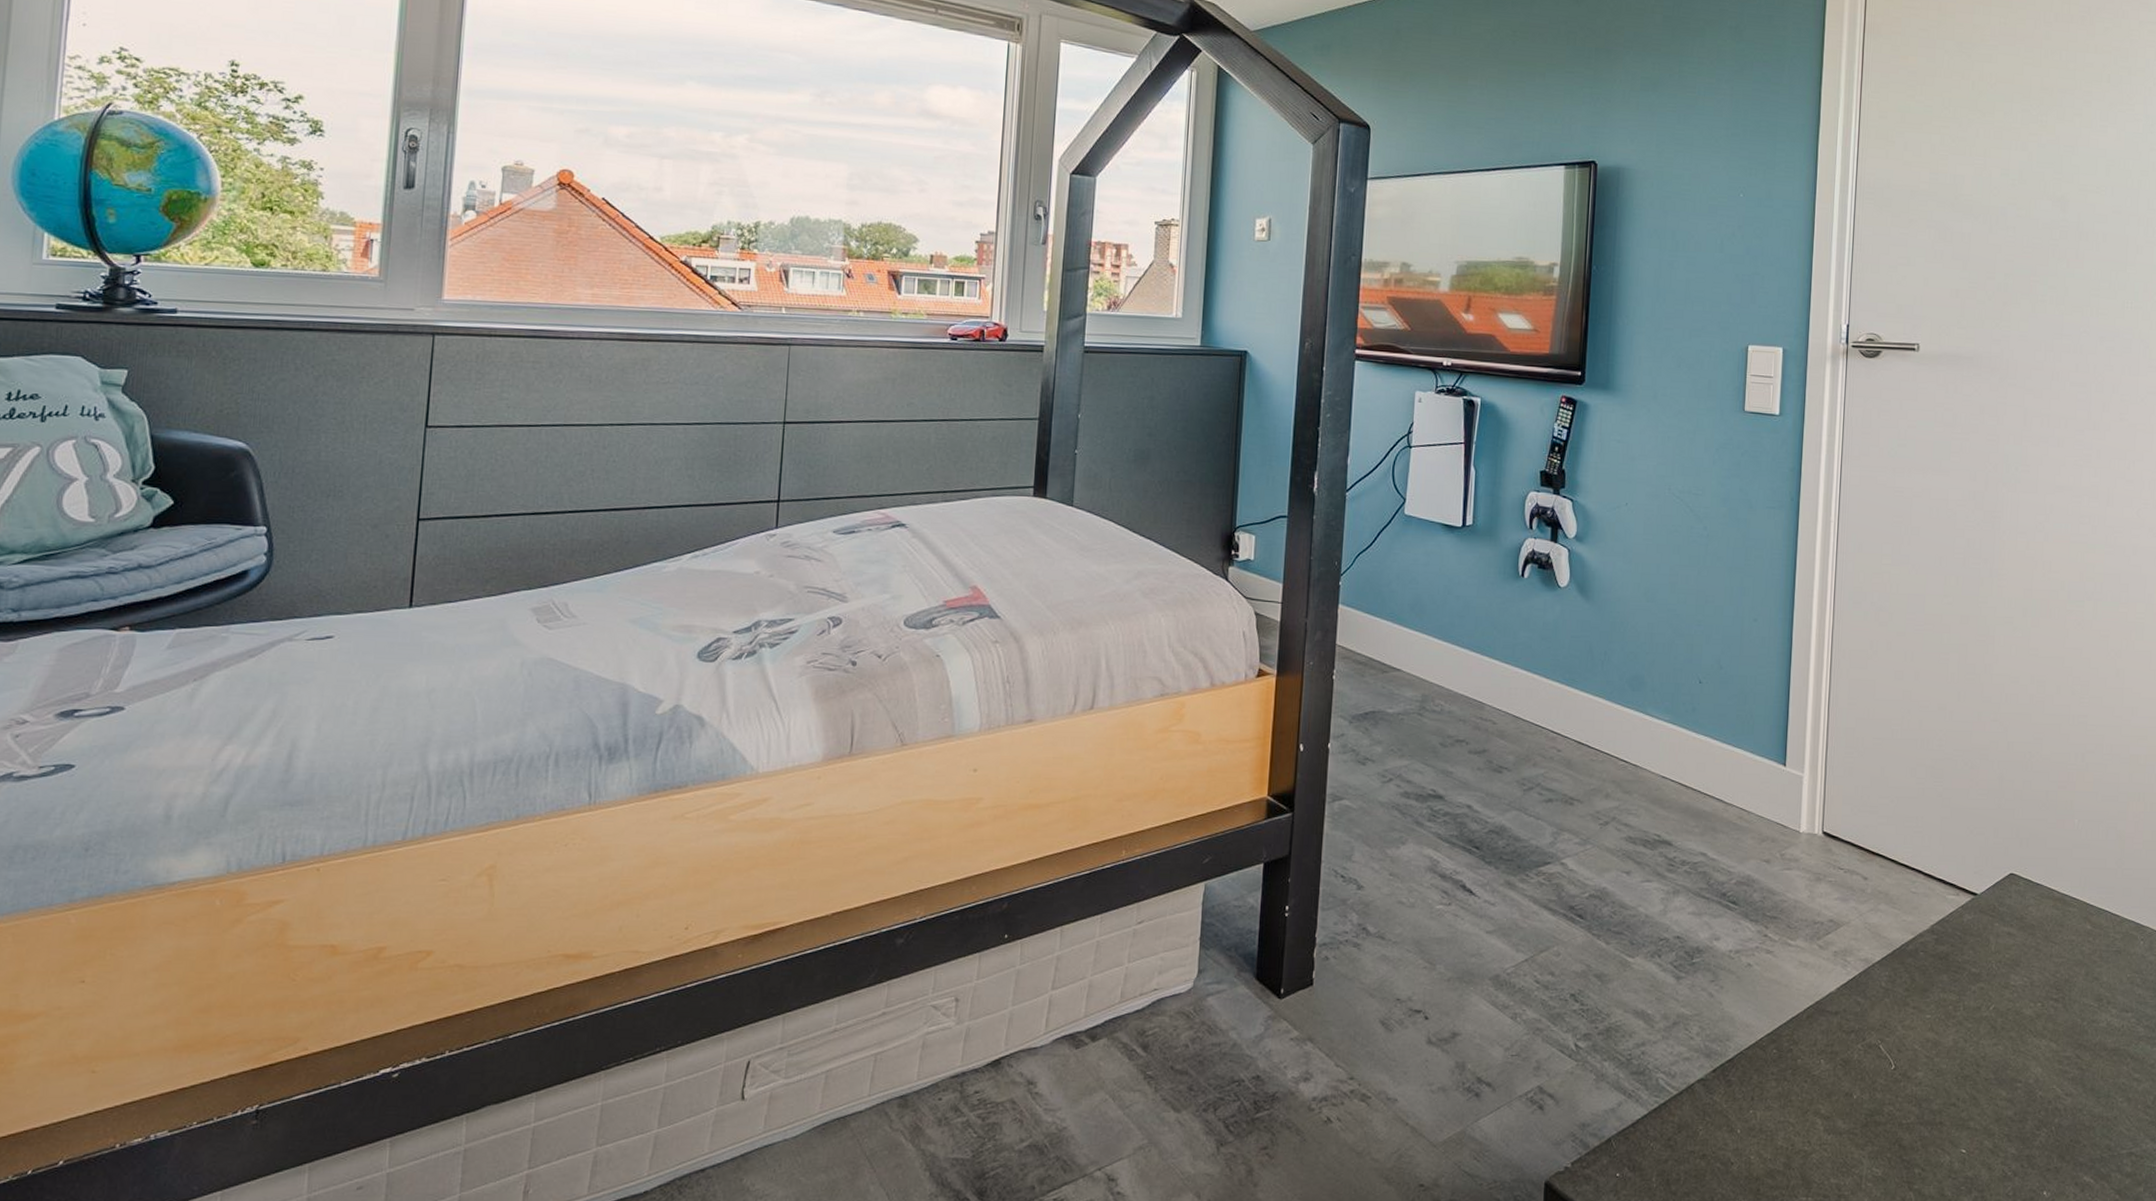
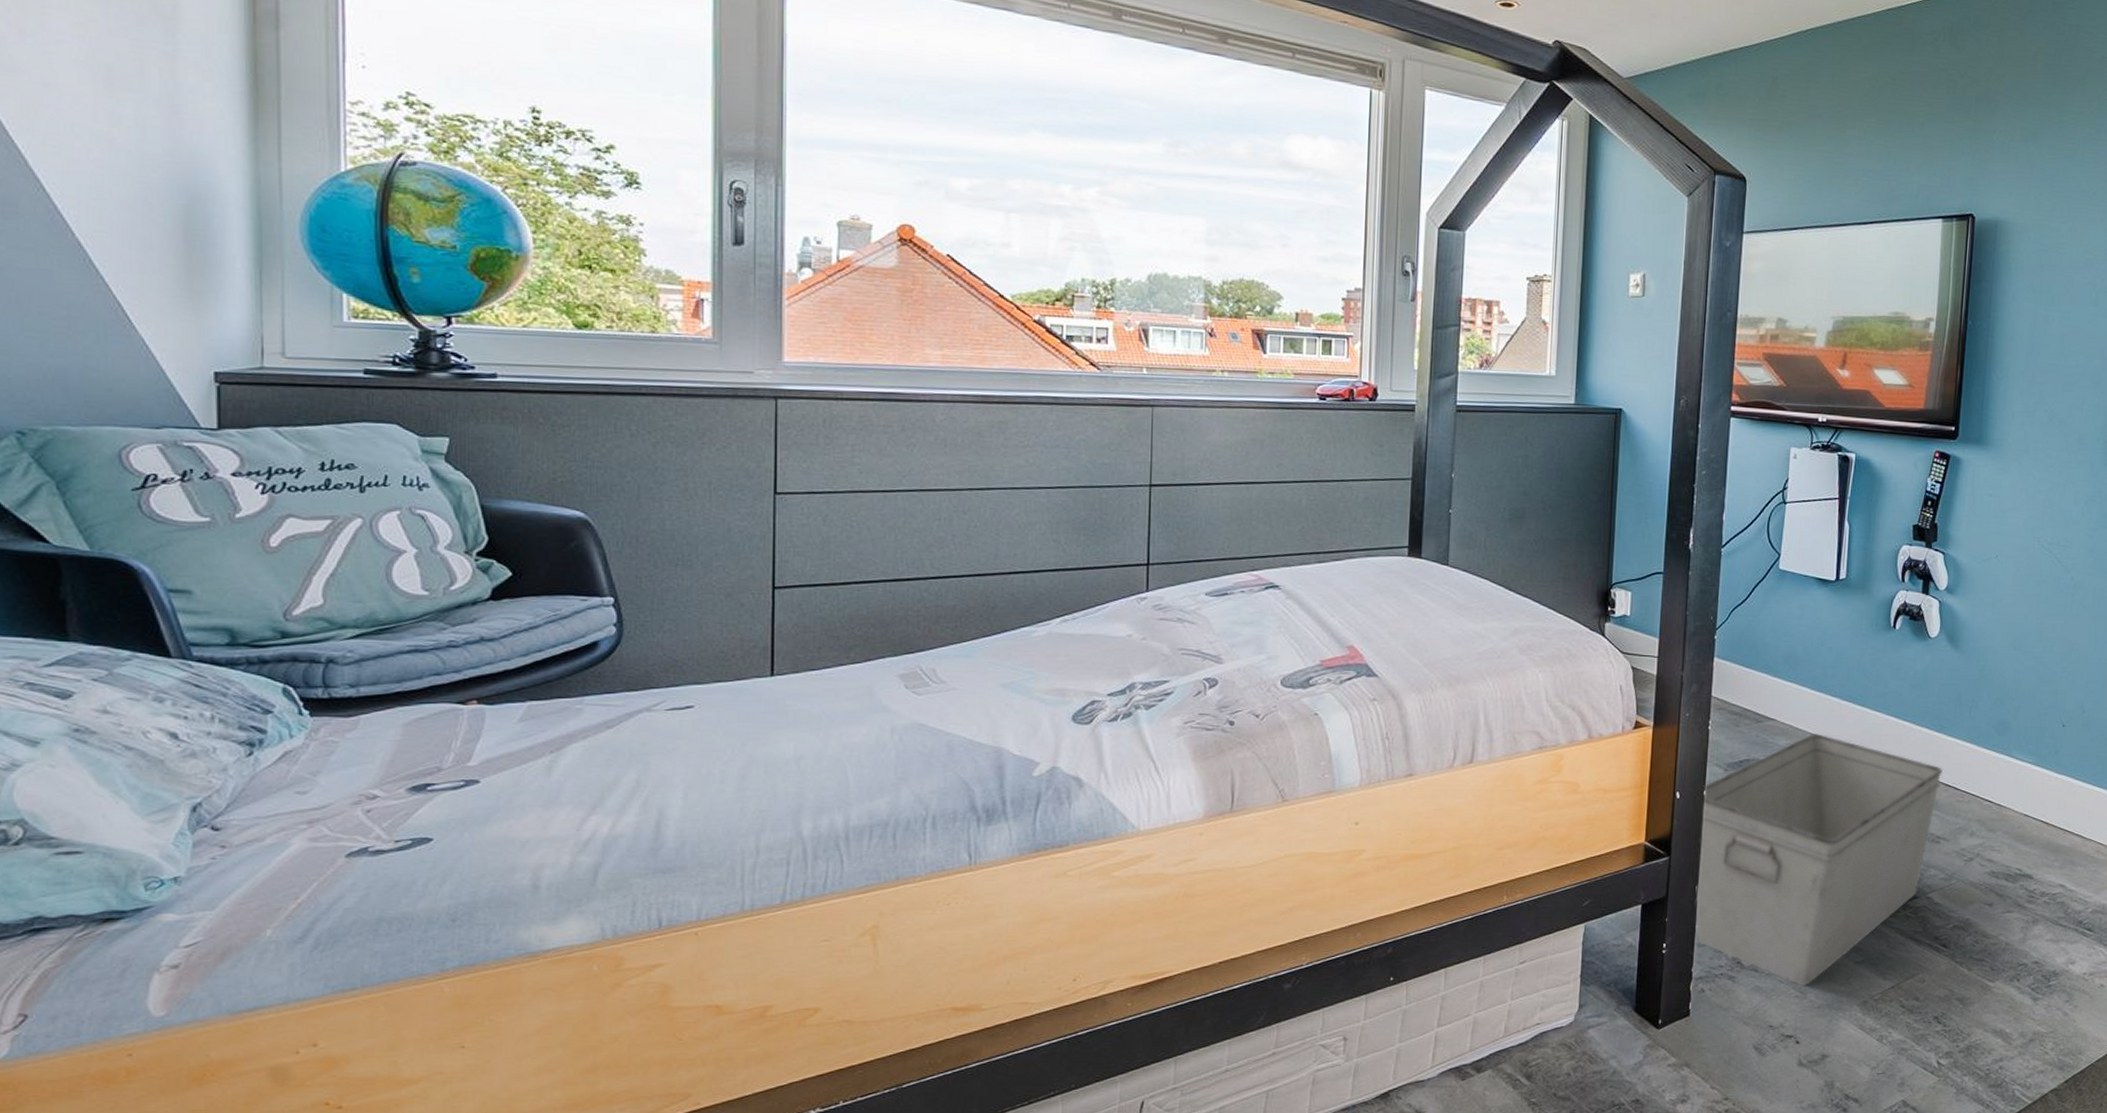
storage bin: none [1319,685,1575,956] -> present [1695,733,1943,986]

